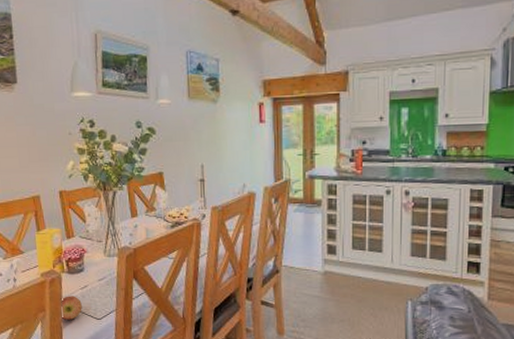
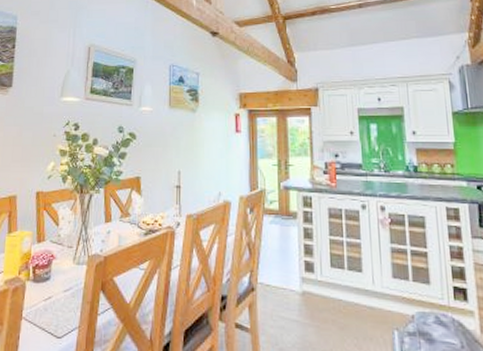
apple: present [59,296,82,320] -> none [18,308,43,337]

